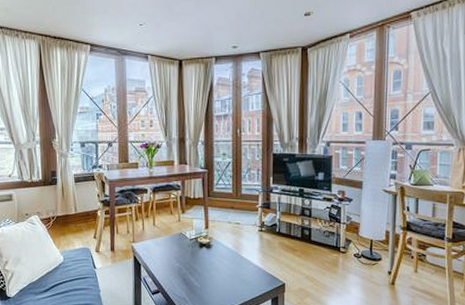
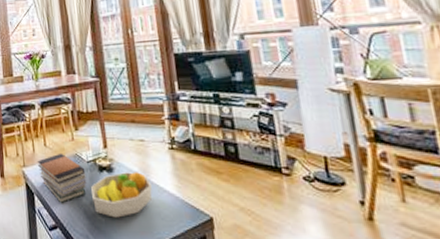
book stack: none [145,231,188,272] -> present [37,153,87,203]
fruit bowl: none [191,248,241,284] -> present [91,172,152,218]

